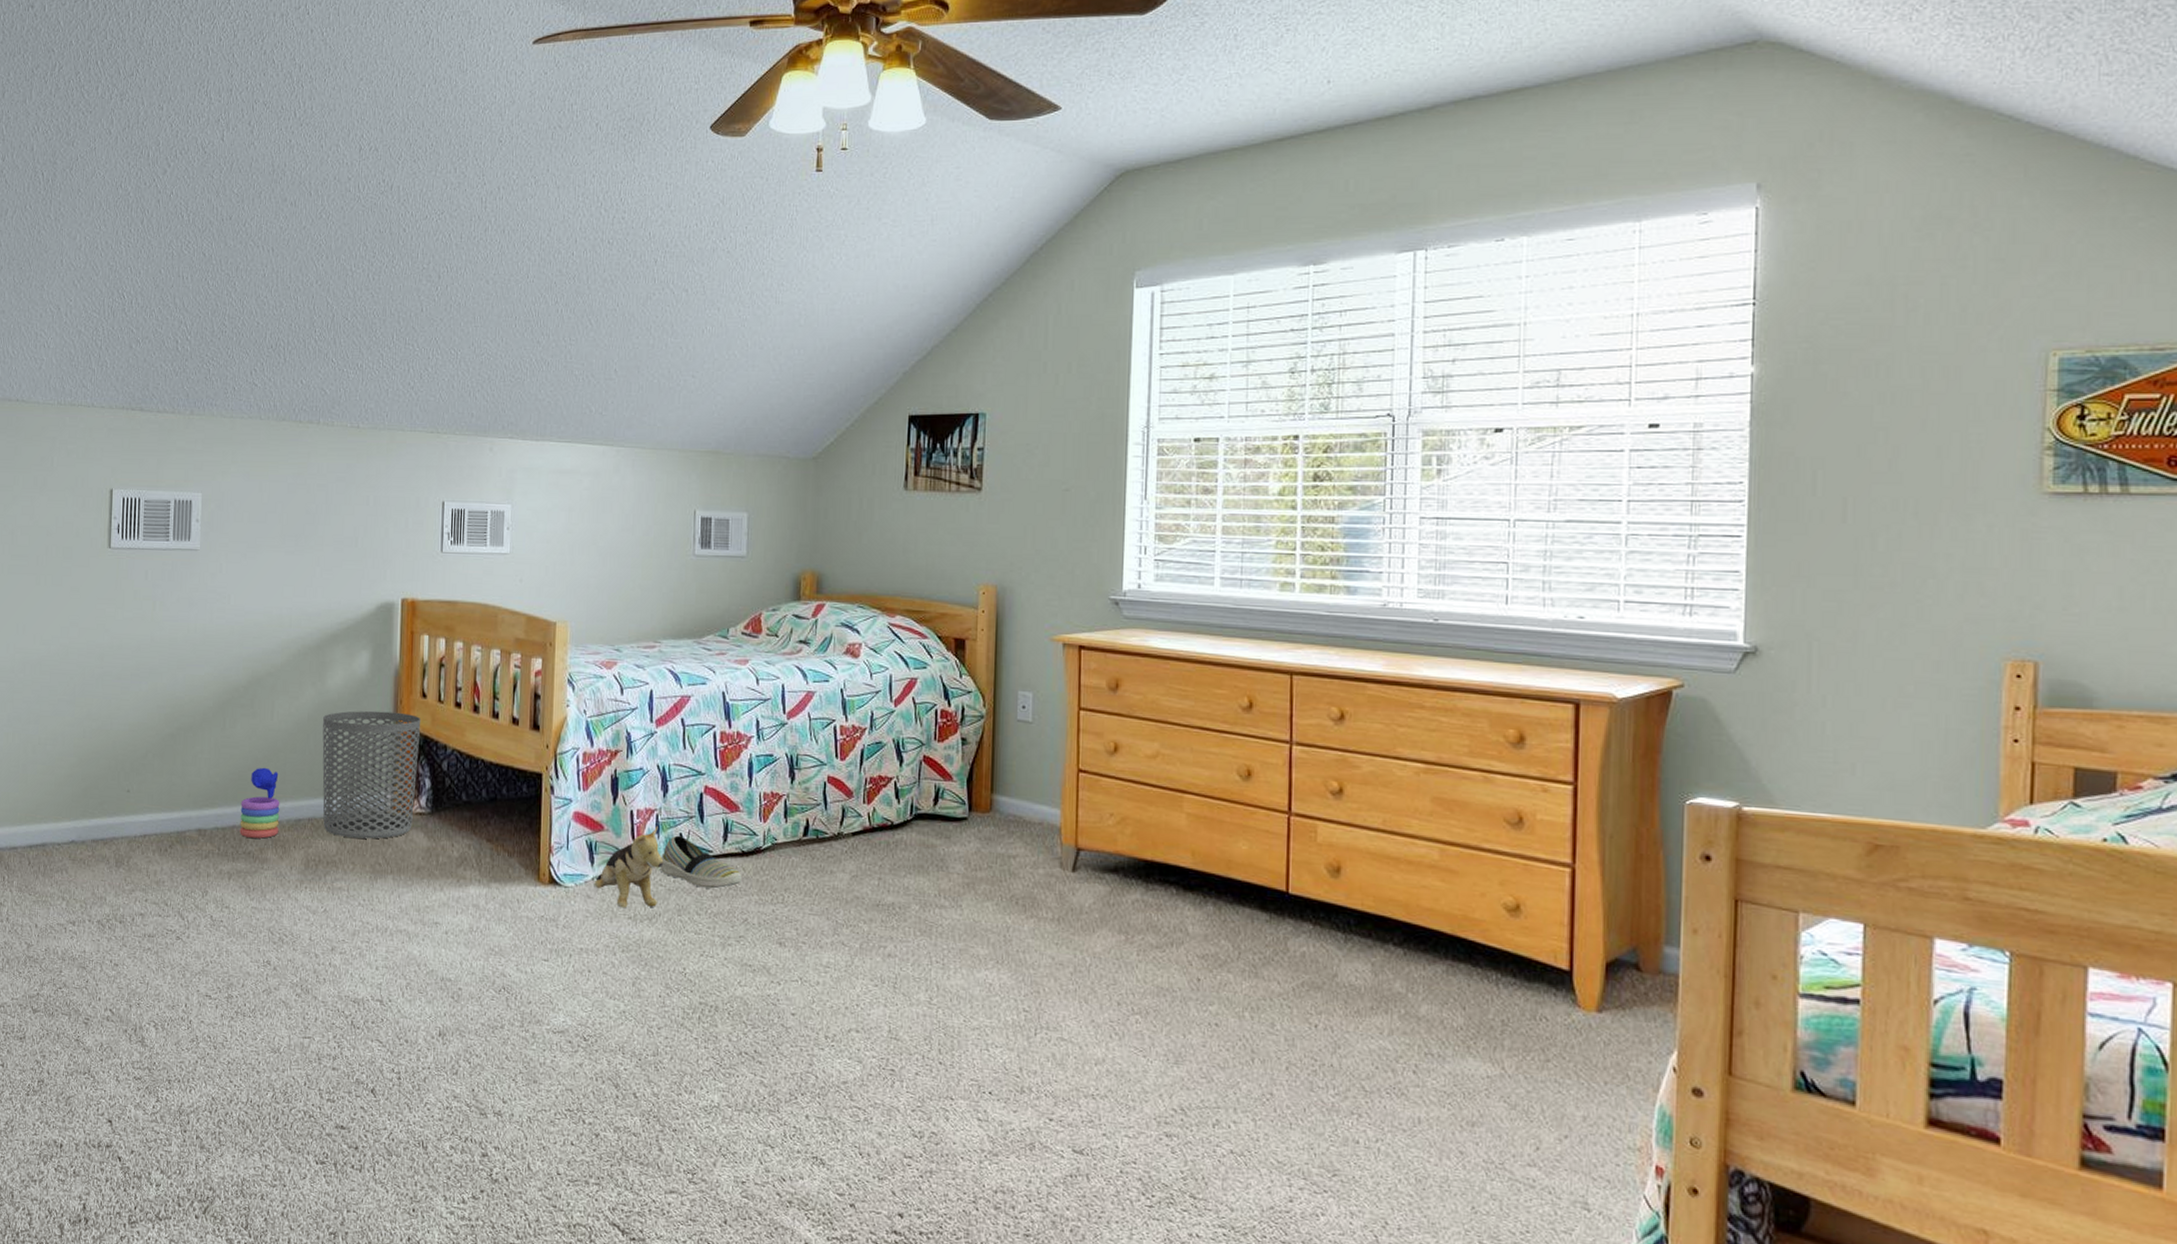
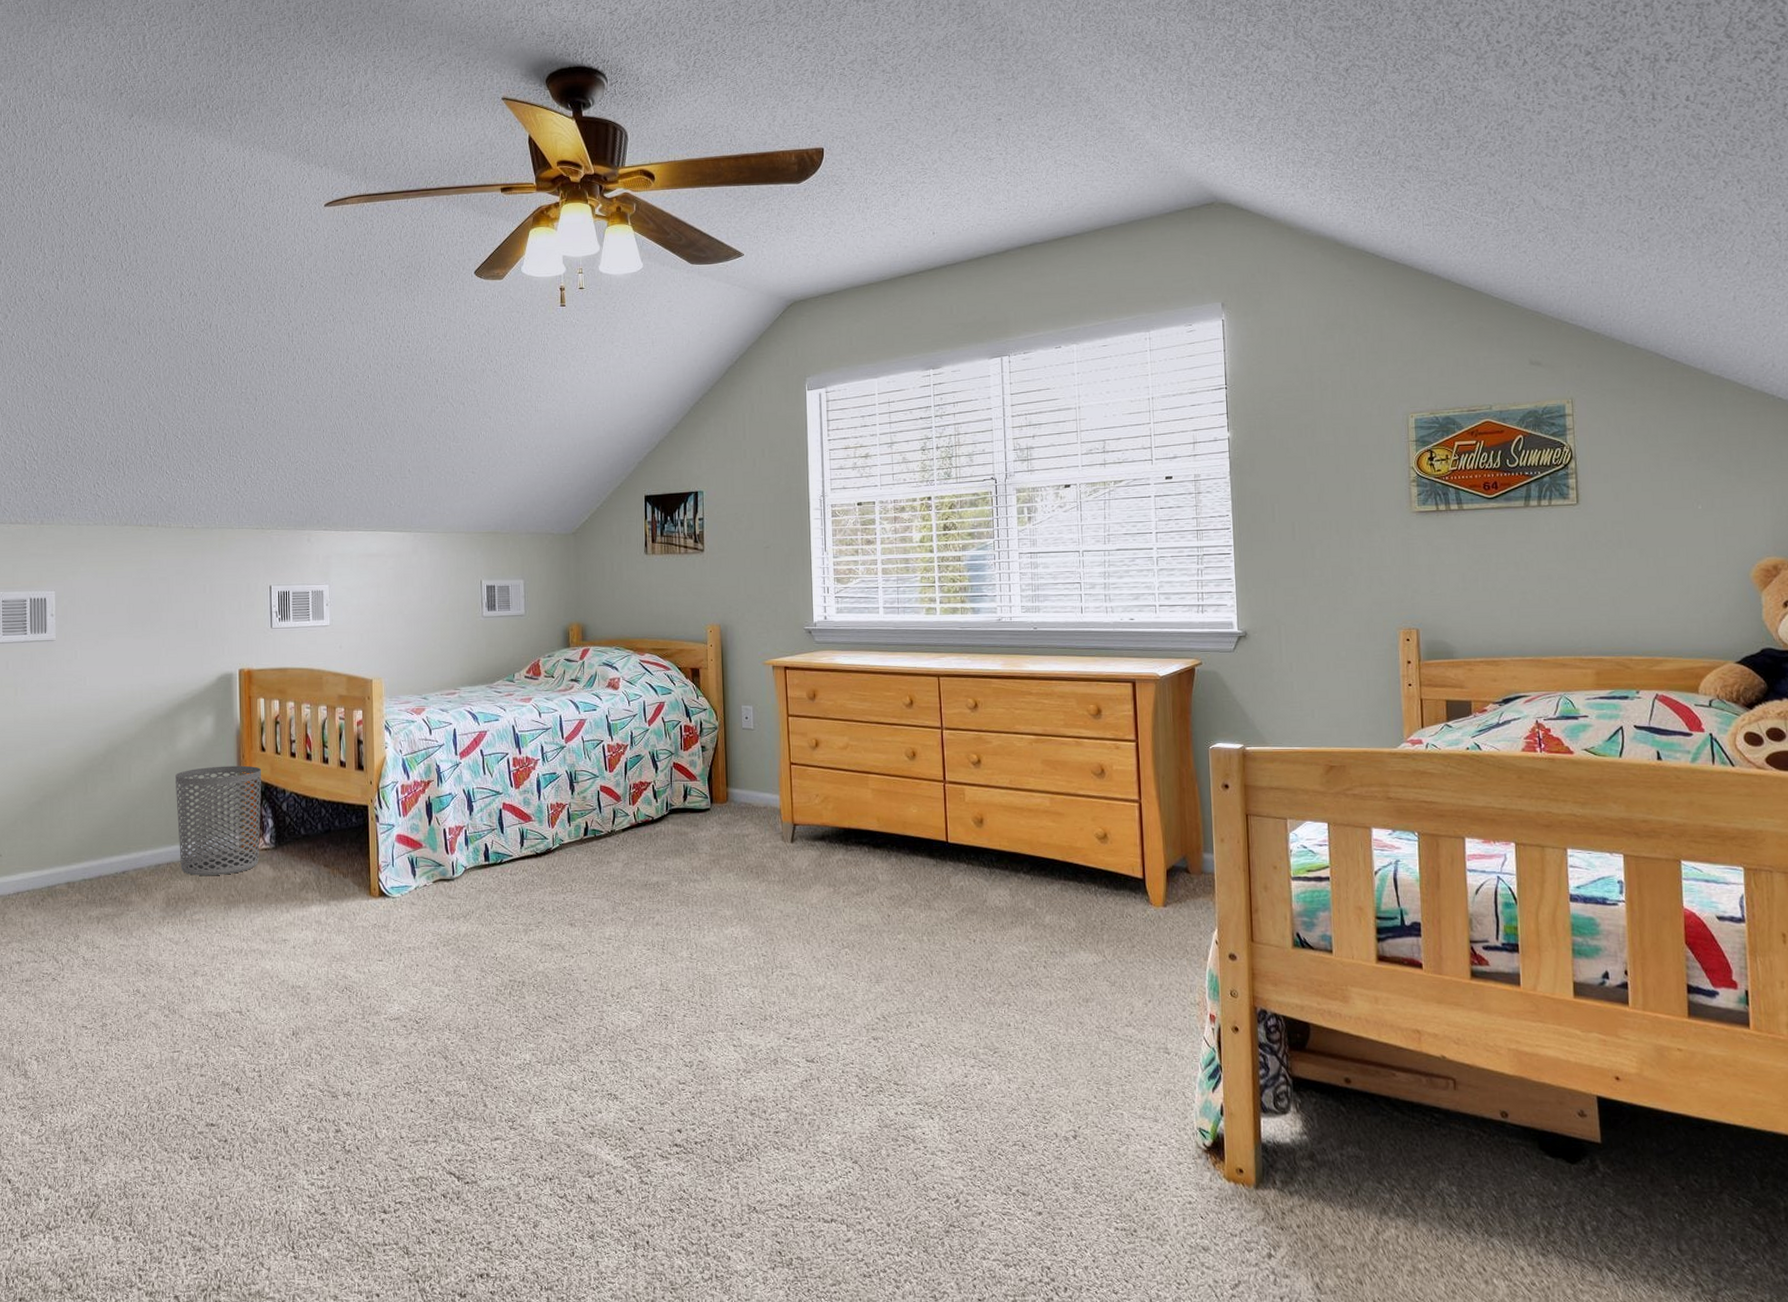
stacking toy: present [239,767,280,839] -> none [105,823,141,885]
plush toy: present [594,825,664,909] -> none [417,839,473,910]
shoe: present [659,835,743,889] -> none [470,845,538,886]

